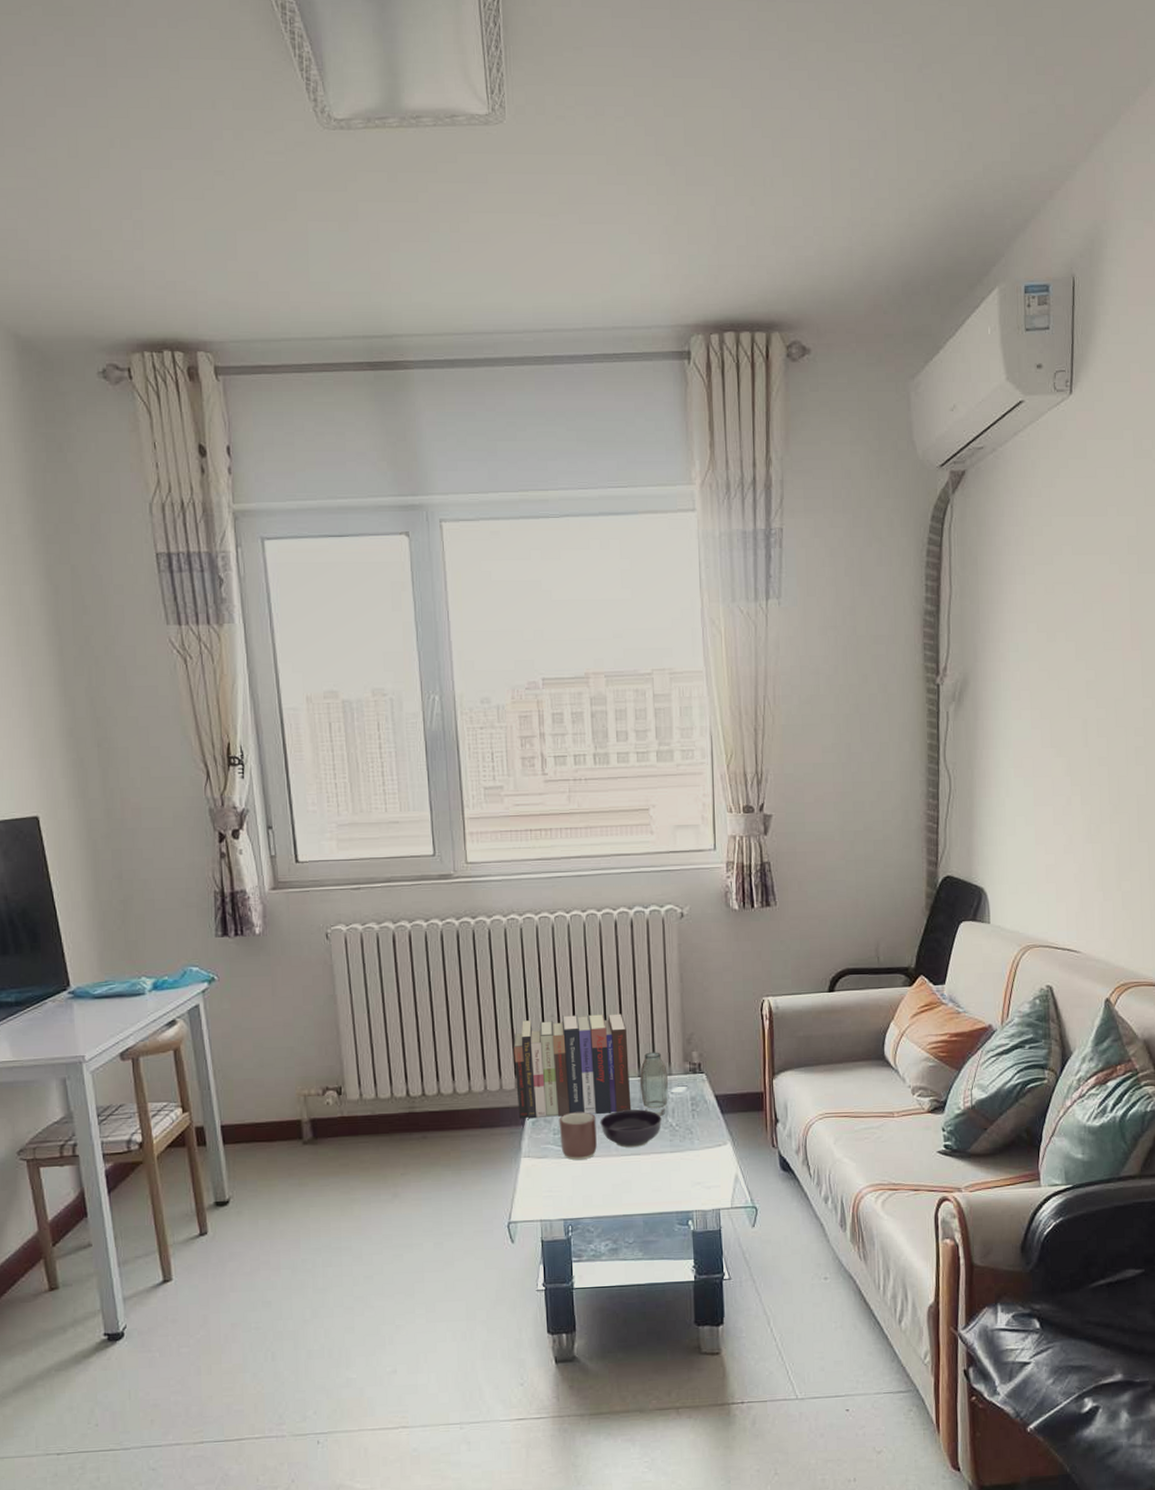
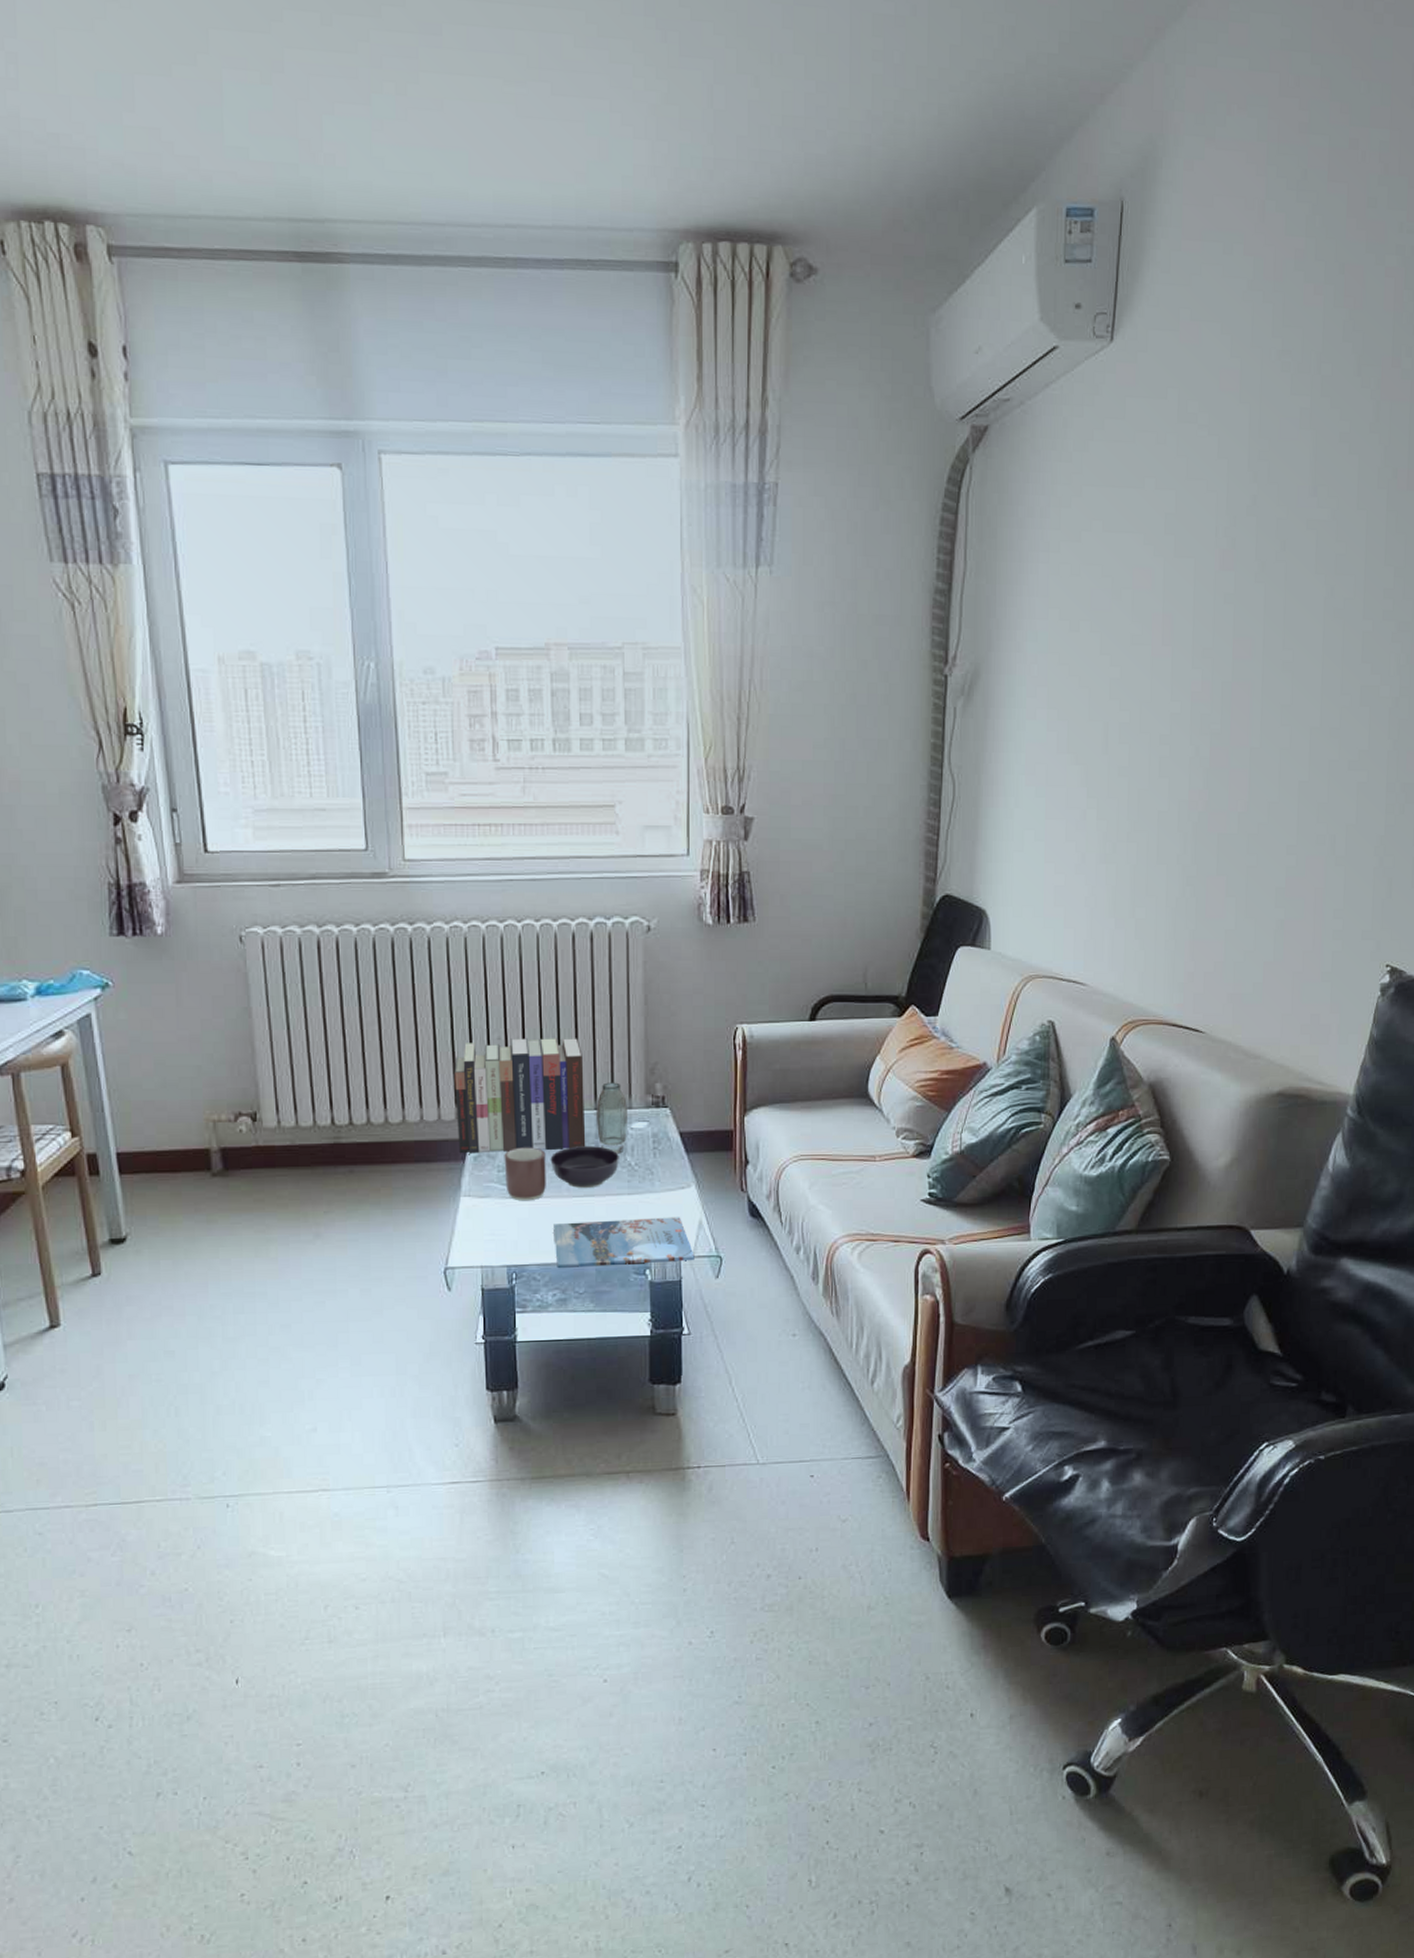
magazine: none [604,1172,732,1221] -> present [553,1217,695,1269]

